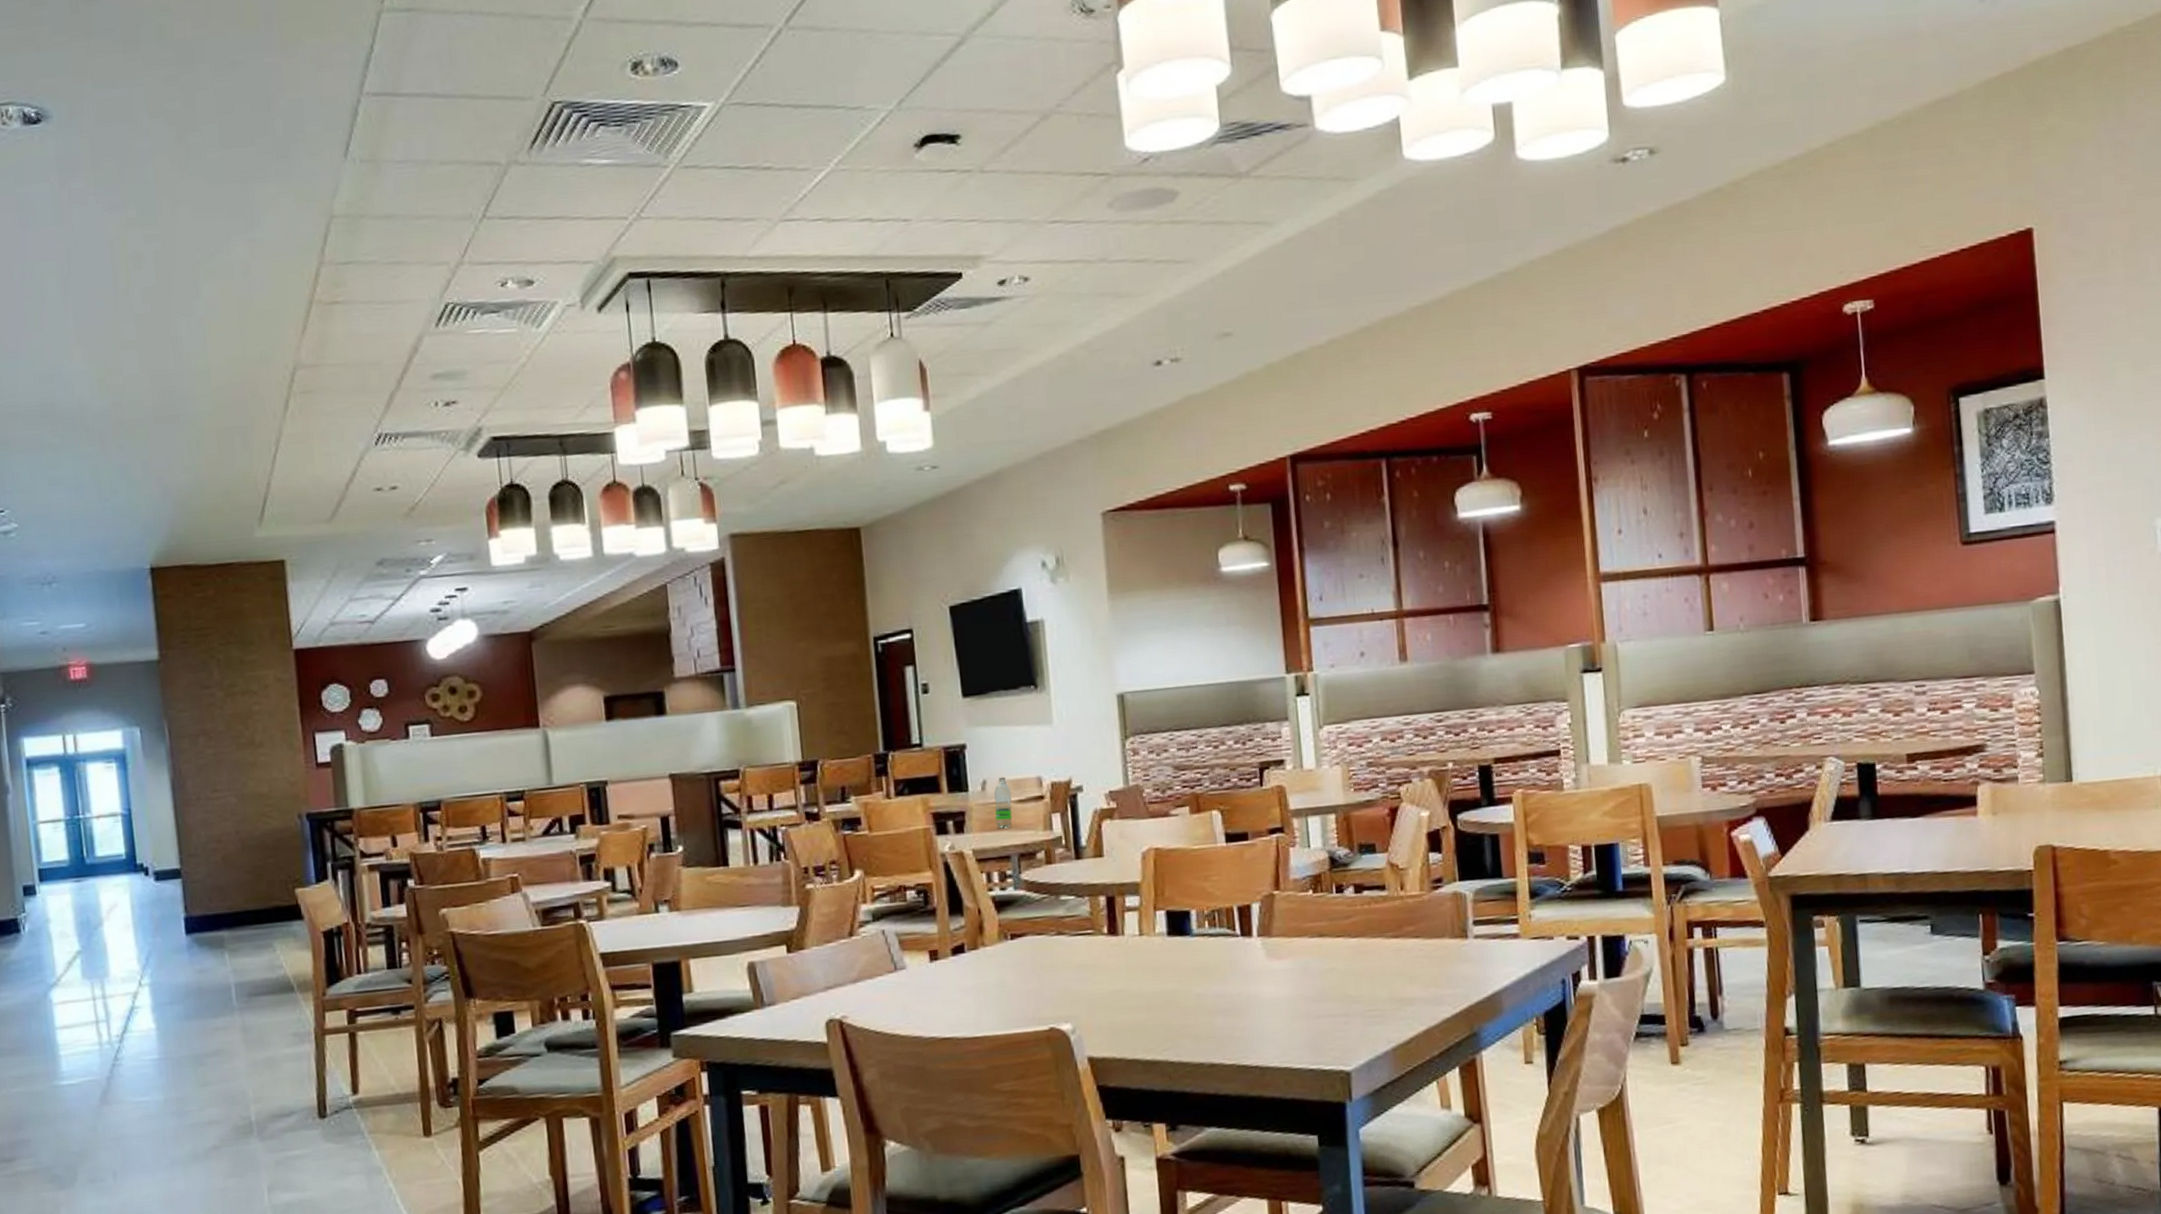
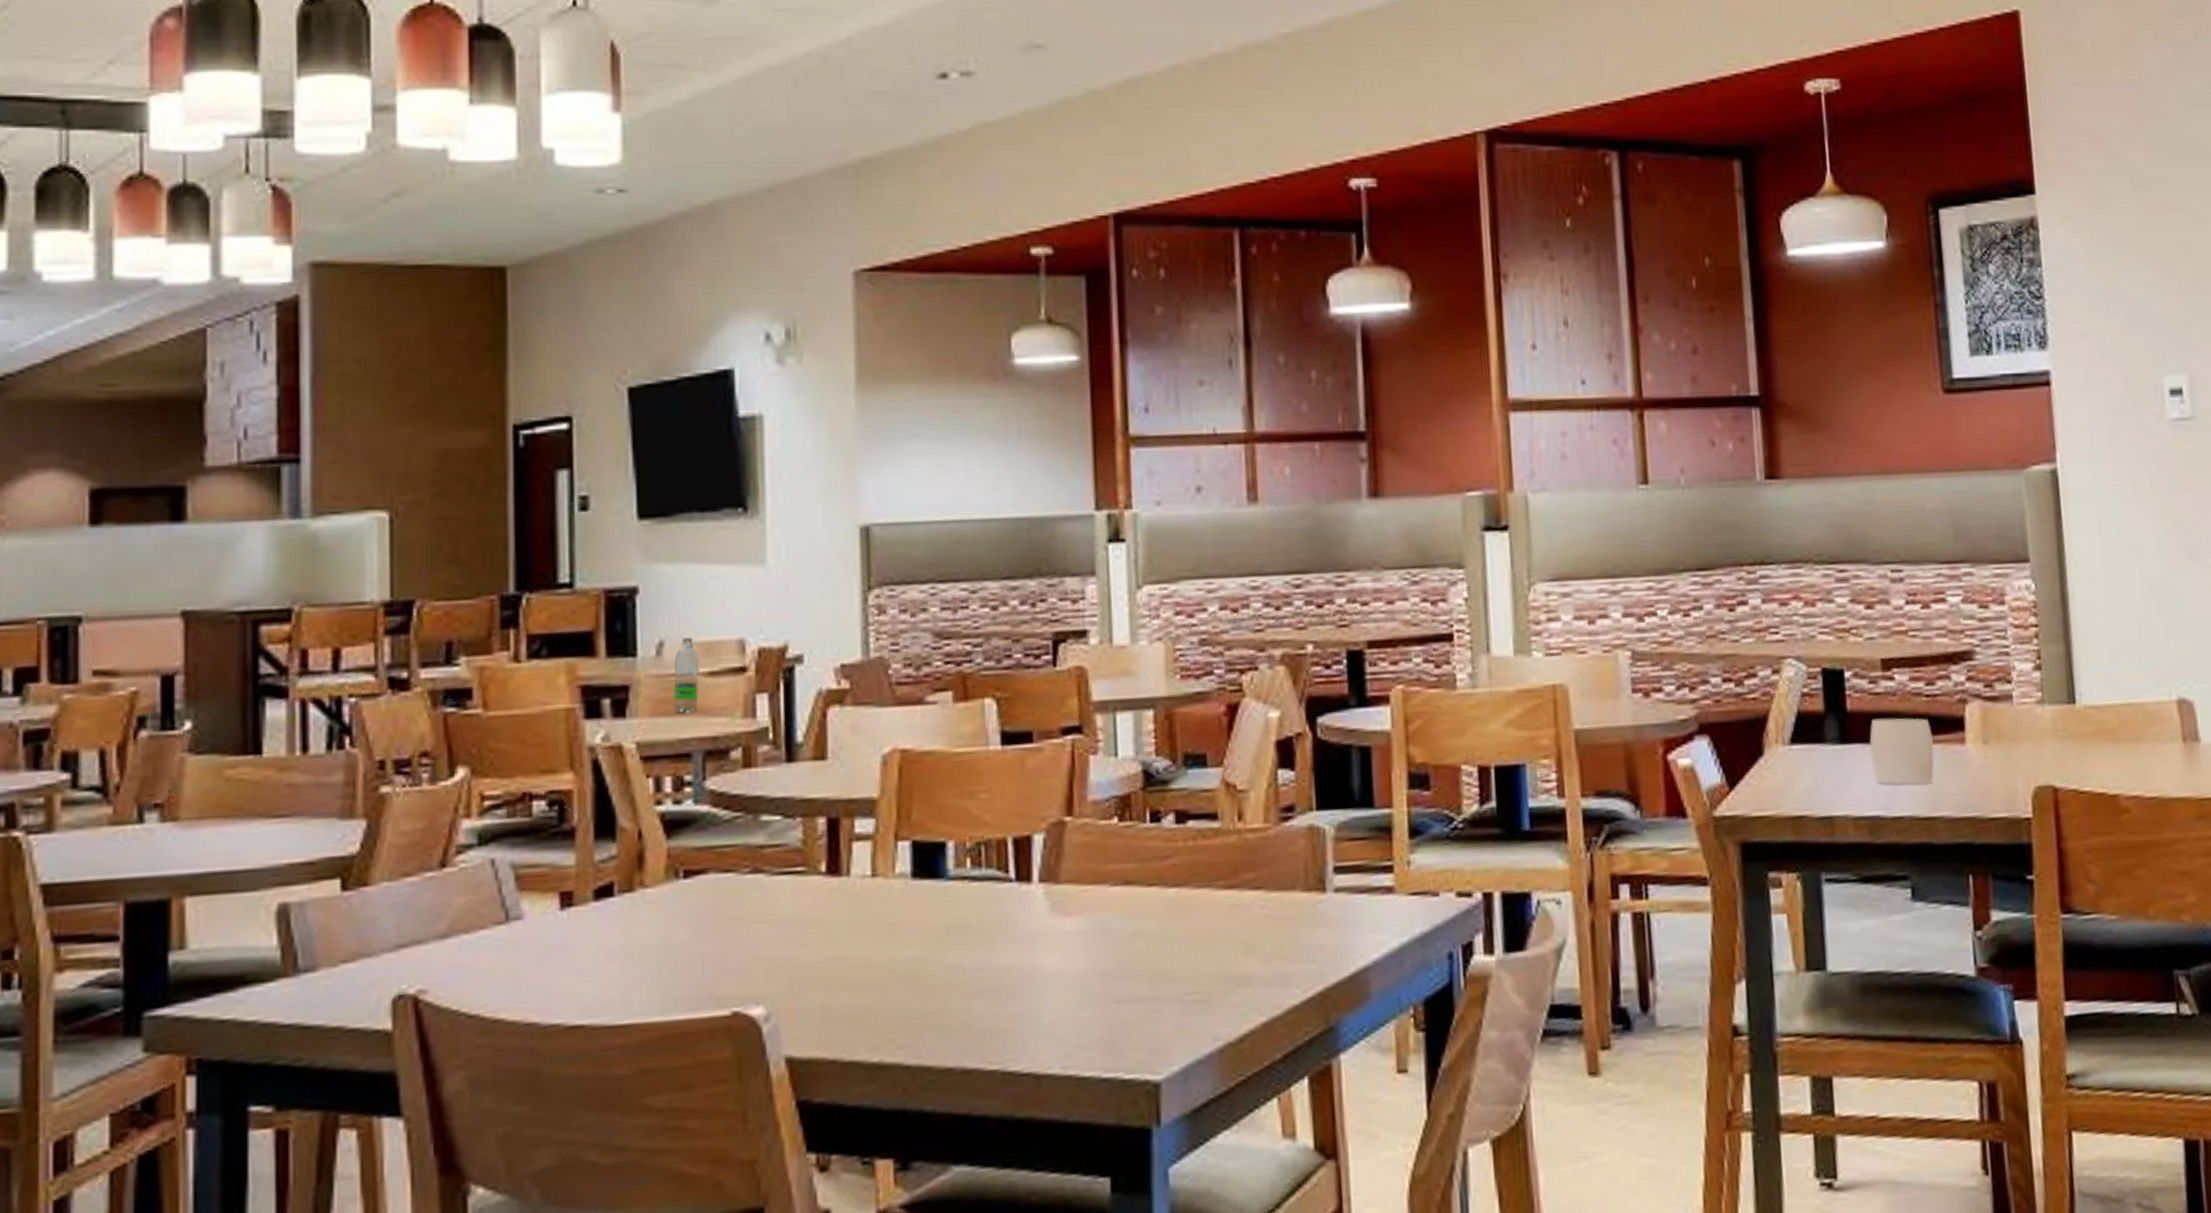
mug: none [1896,798,1951,849] -> present [1869,718,1934,786]

